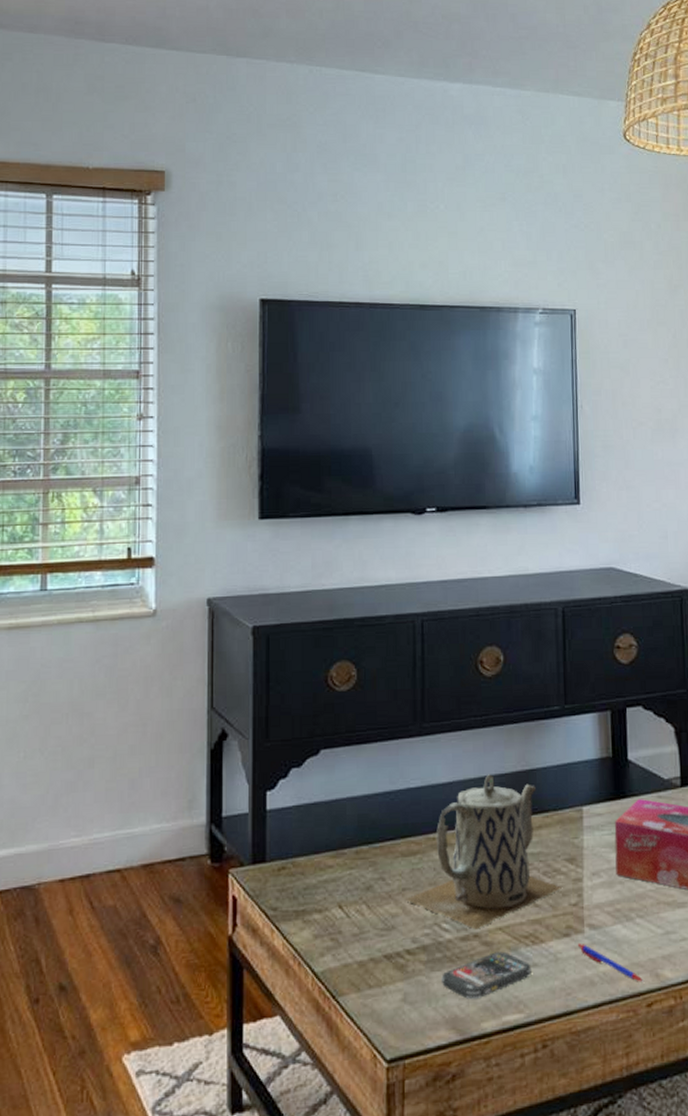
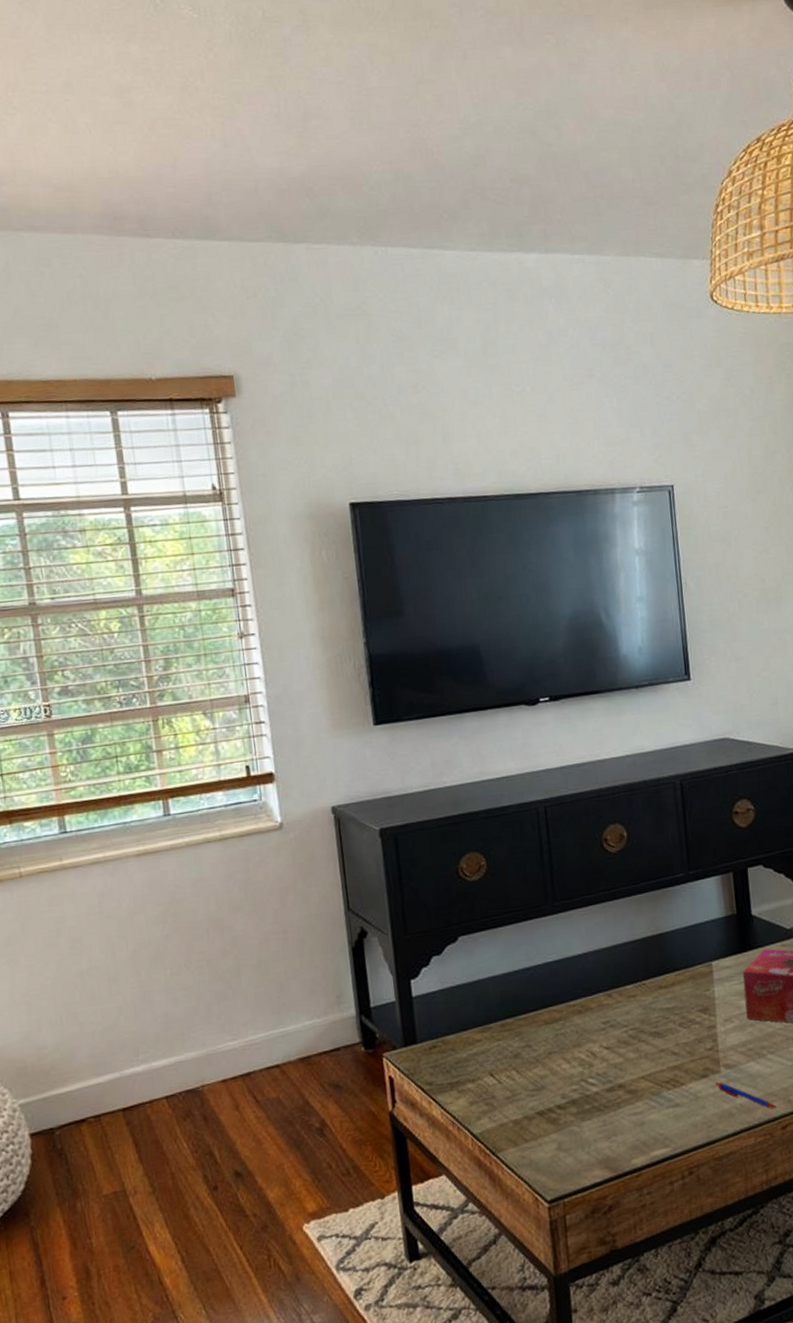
teapot: present [405,774,562,930] -> none [551,942,697,1081]
smartphone: present [442,951,532,1000] -> none [592,1097,675,1142]

